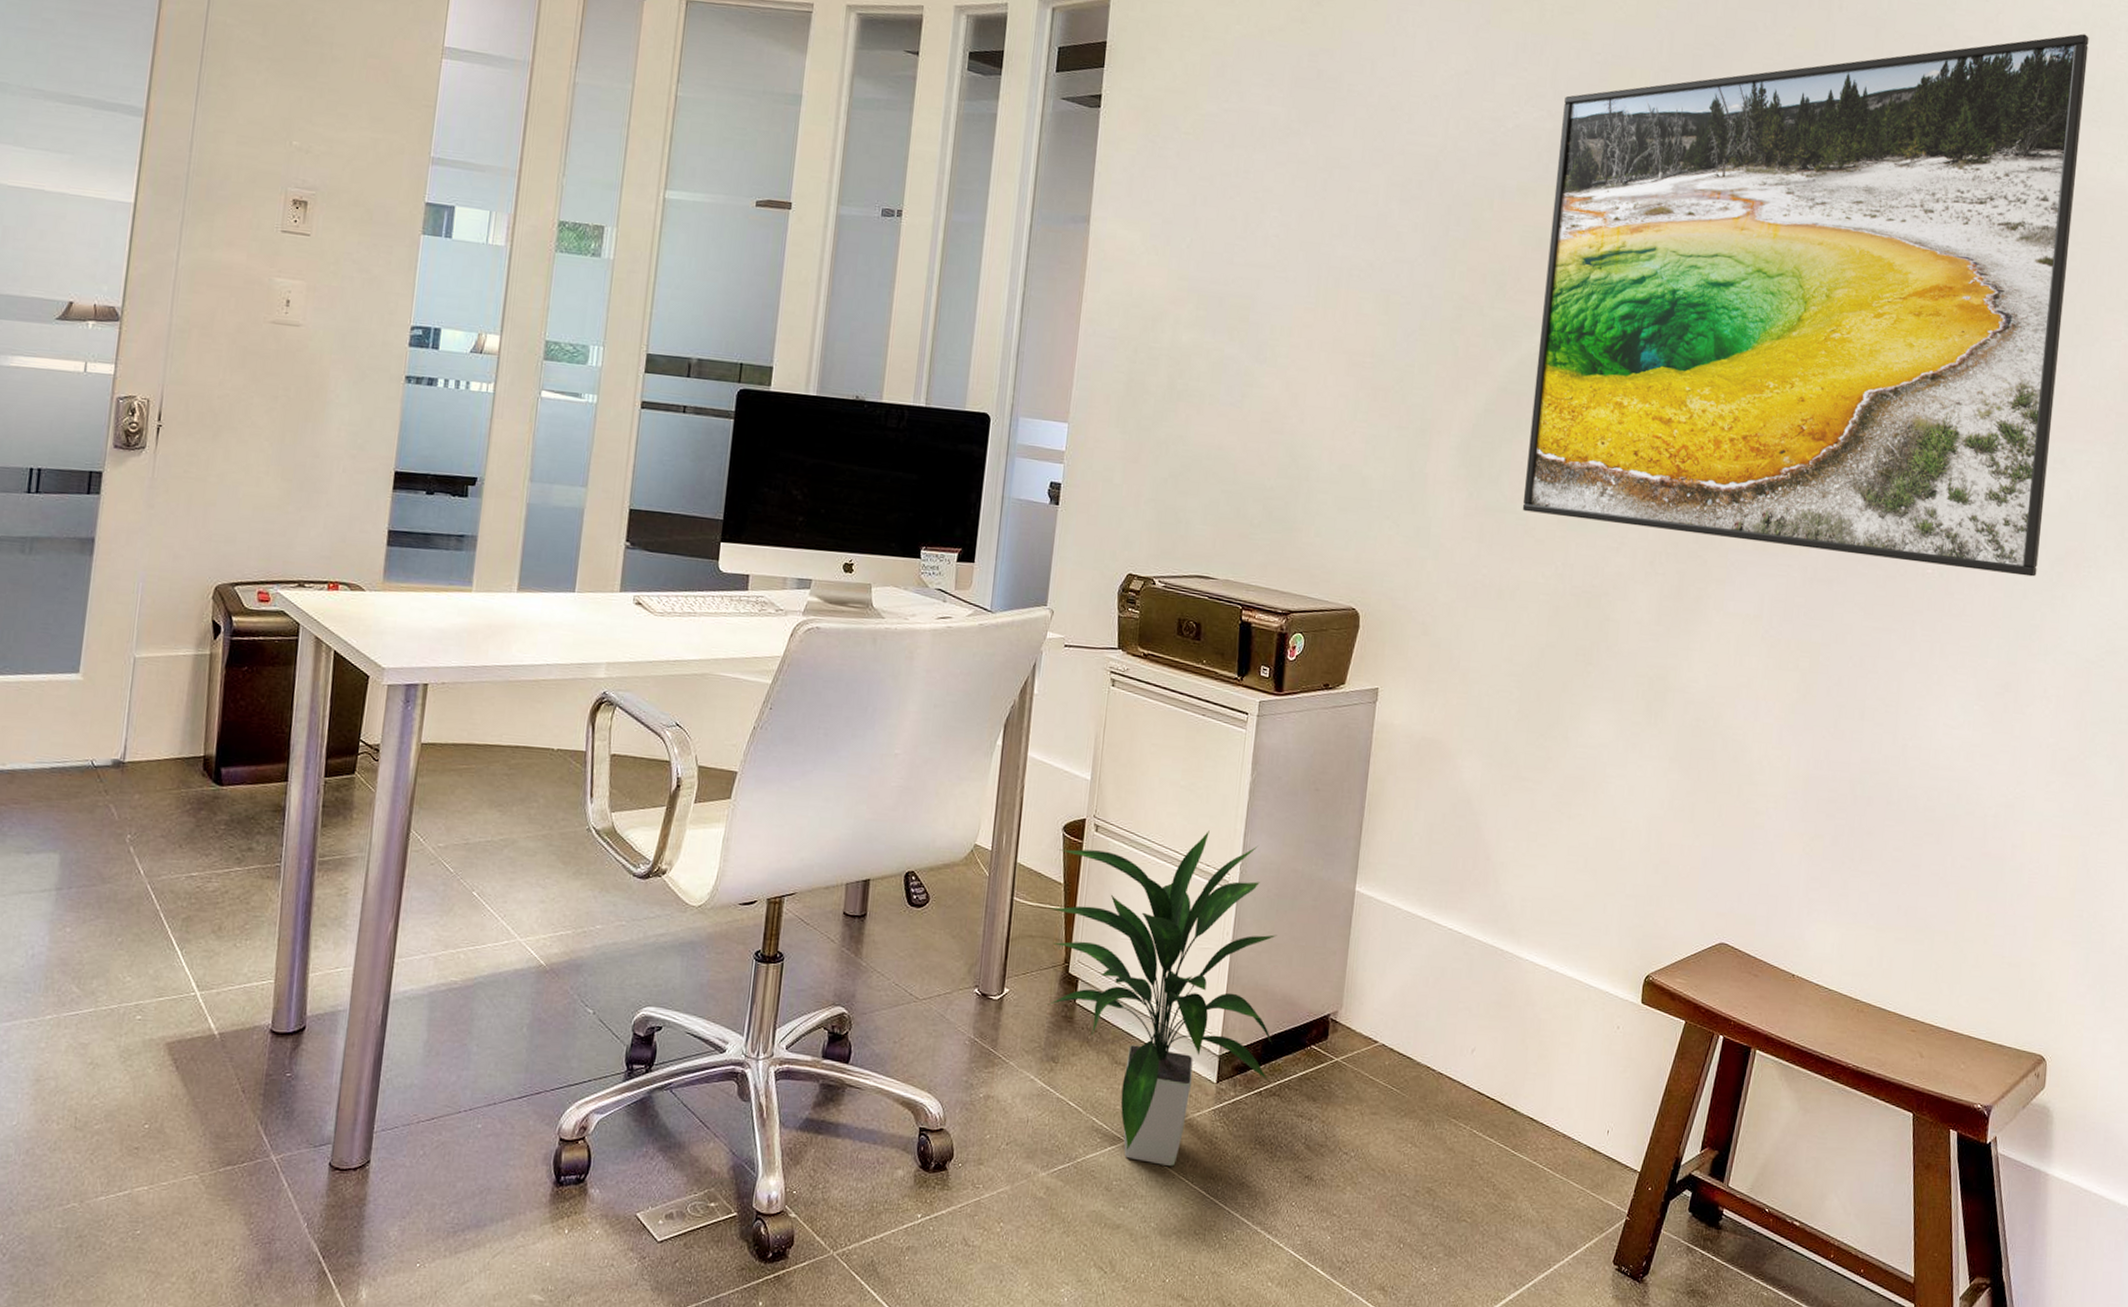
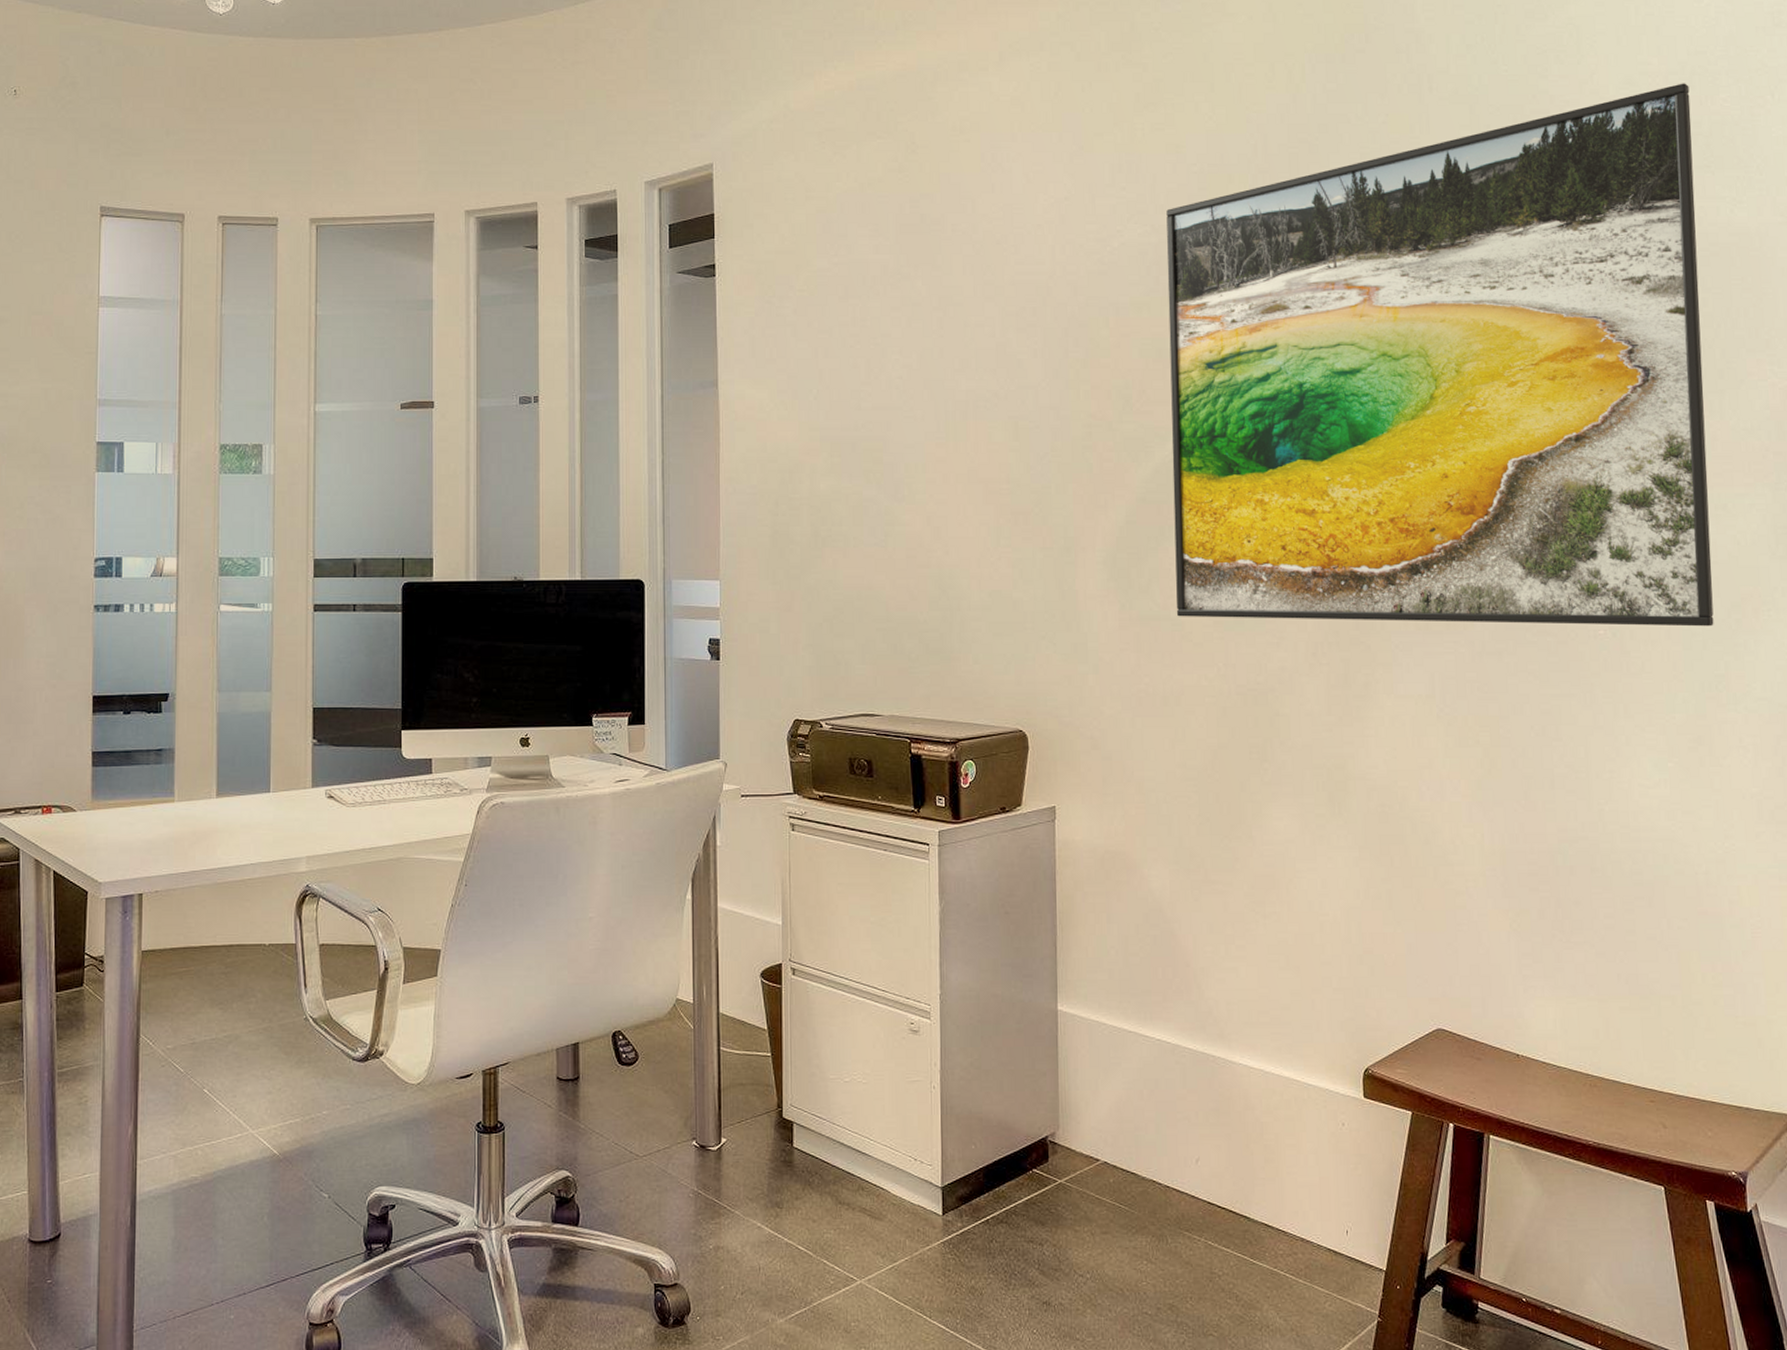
indoor plant: present [1046,830,1278,1167] -> none [756,963,993,1304]

